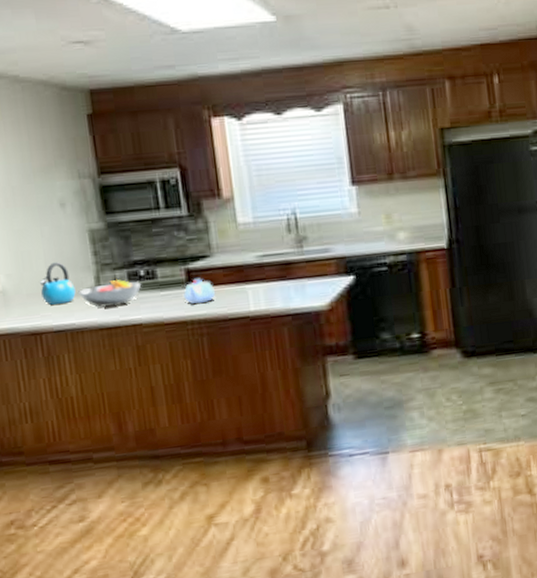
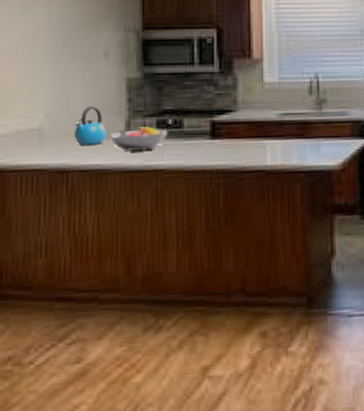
teapot: present [184,278,216,304] -> none [206,130,237,154]

